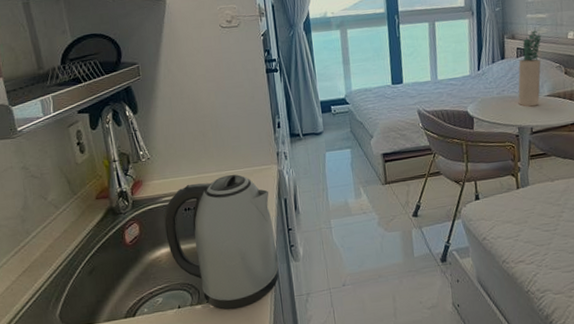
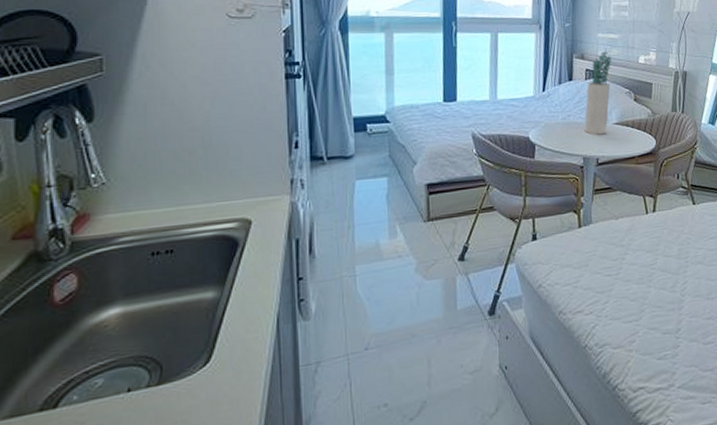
kettle: present [164,174,279,310] -> none [119,206,281,390]

